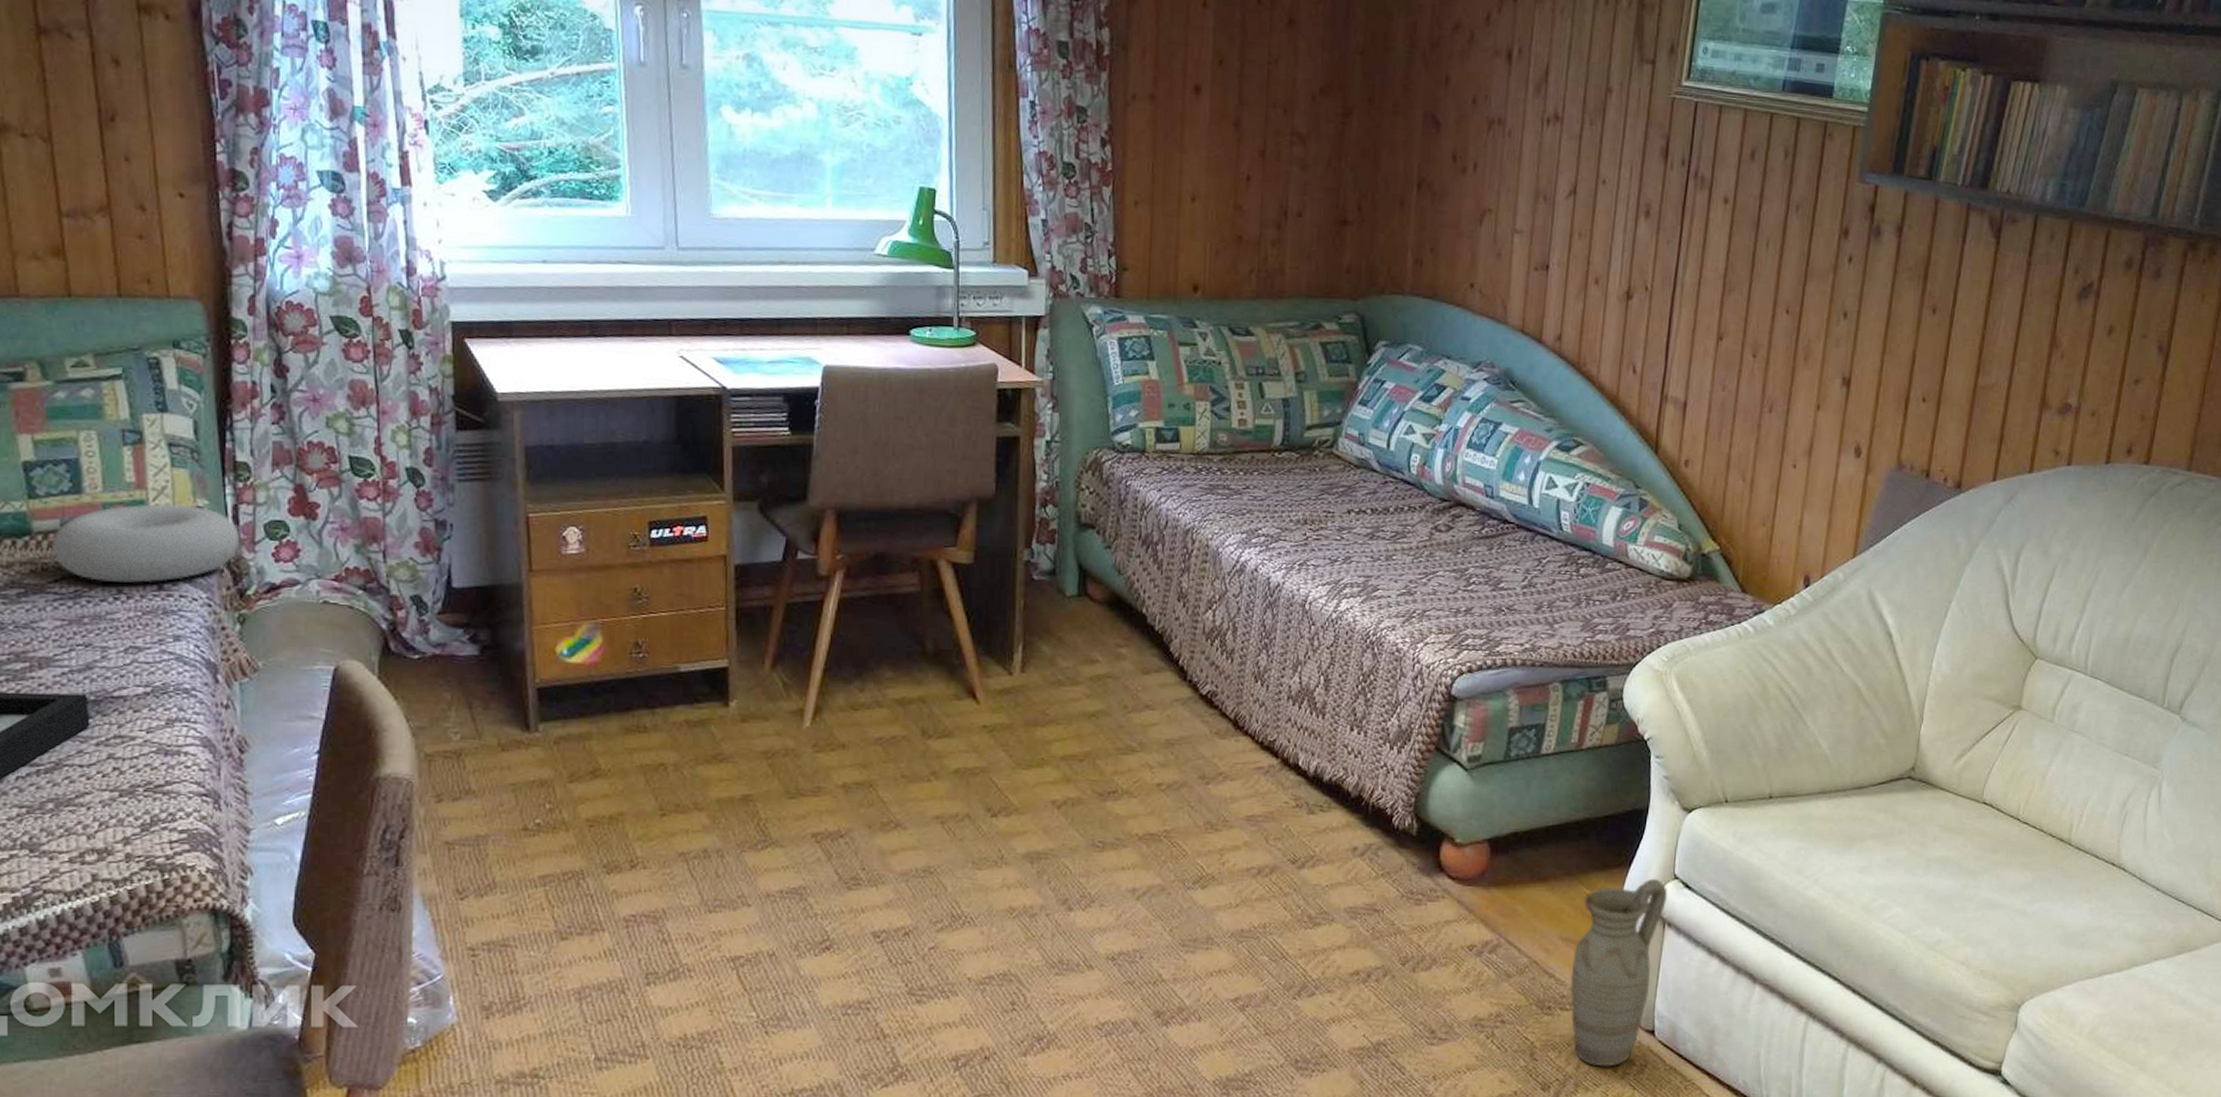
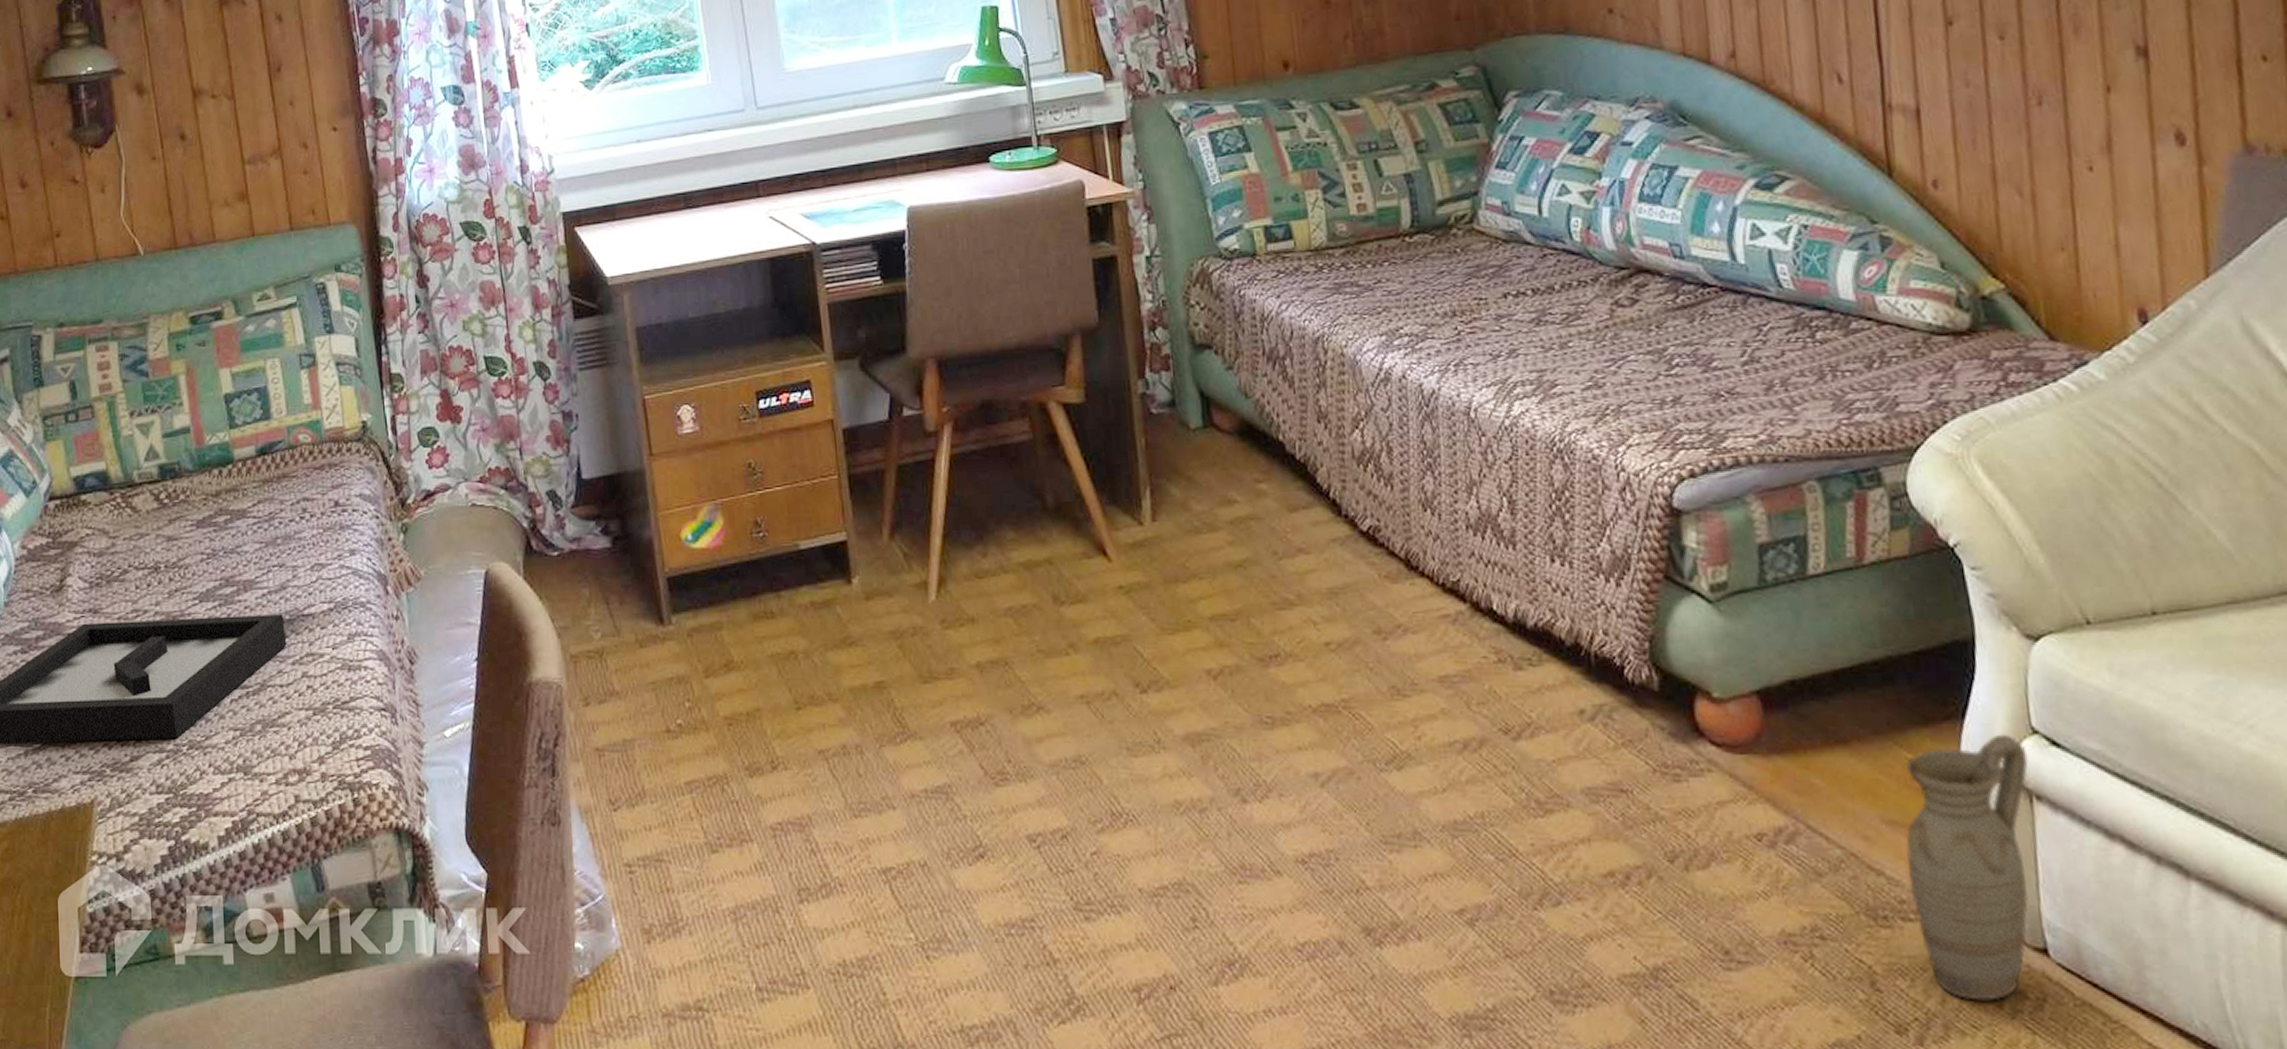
cushion: present [50,503,240,583] -> none [248,420,399,502]

